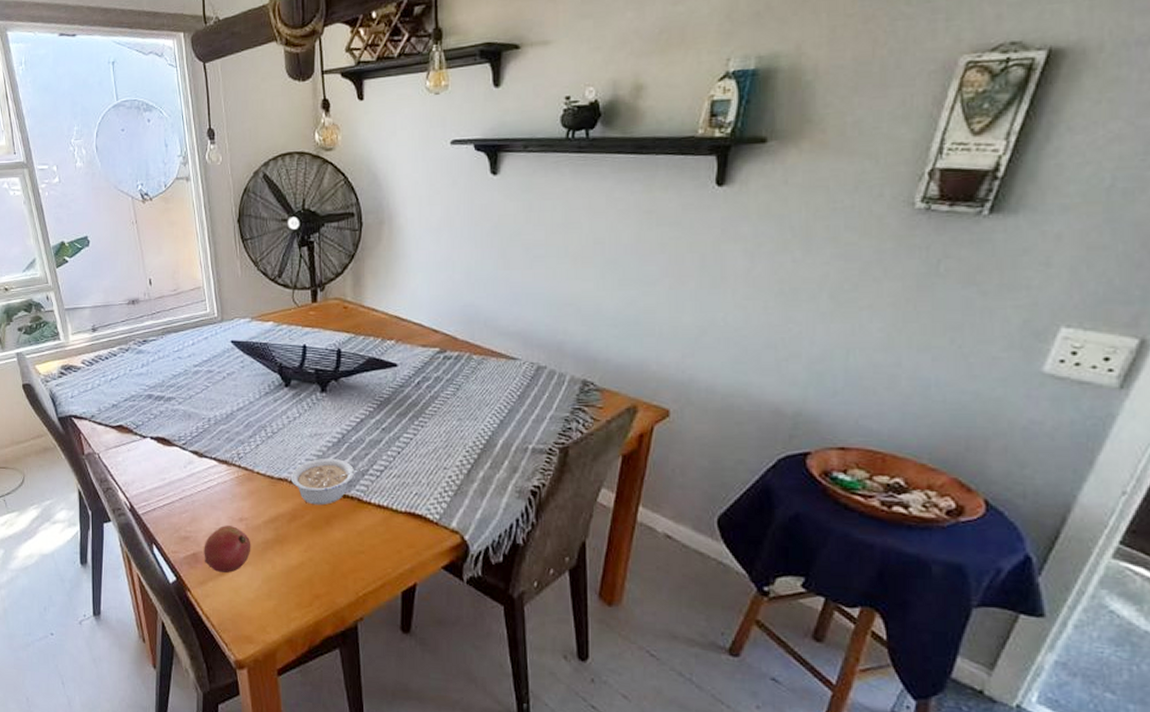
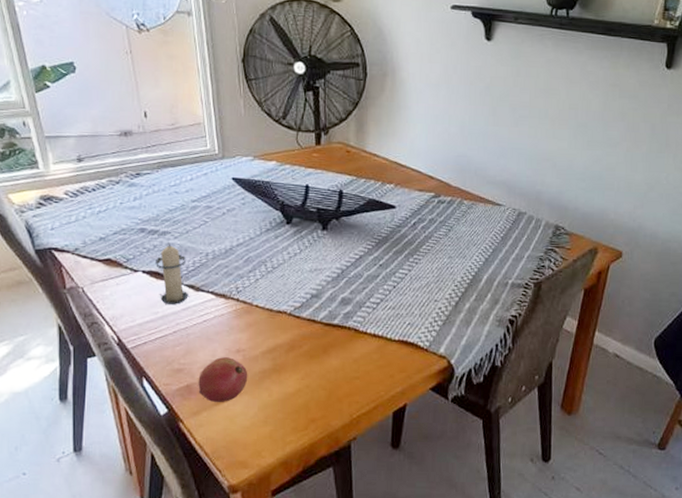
candle: none [161,408,193,471] -> present [154,242,189,304]
legume: present [290,458,367,506] -> none [289,291,364,336]

